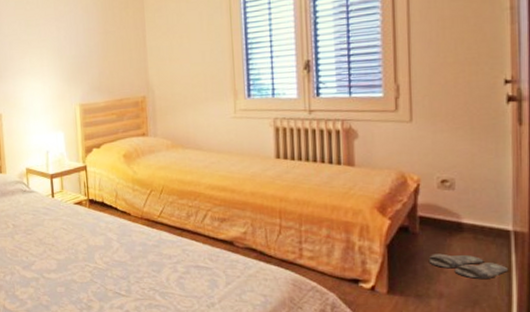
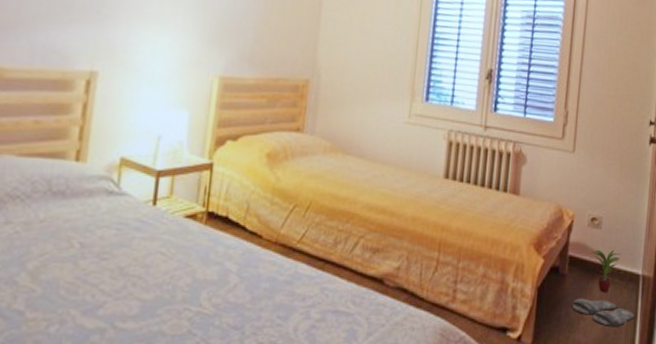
potted plant: none [446,208,484,248] -> present [592,249,622,292]

